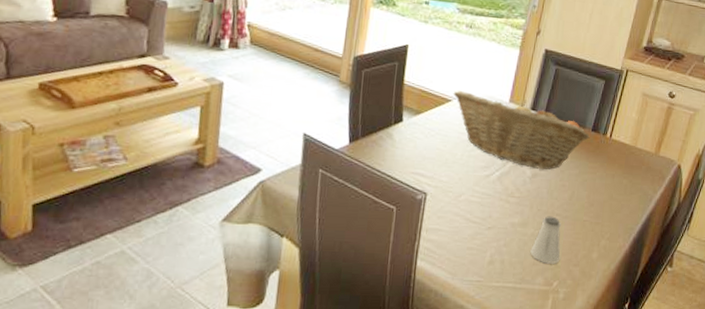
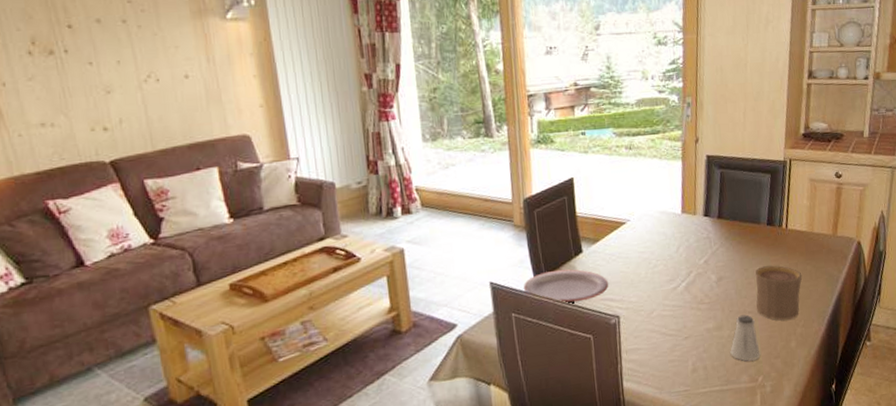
plate: none [335,134,423,171] -> present [523,269,609,303]
fruit basket: present [453,91,590,170] -> none [626,208,766,273]
cup: none [564,171,617,230] -> present [755,266,802,321]

